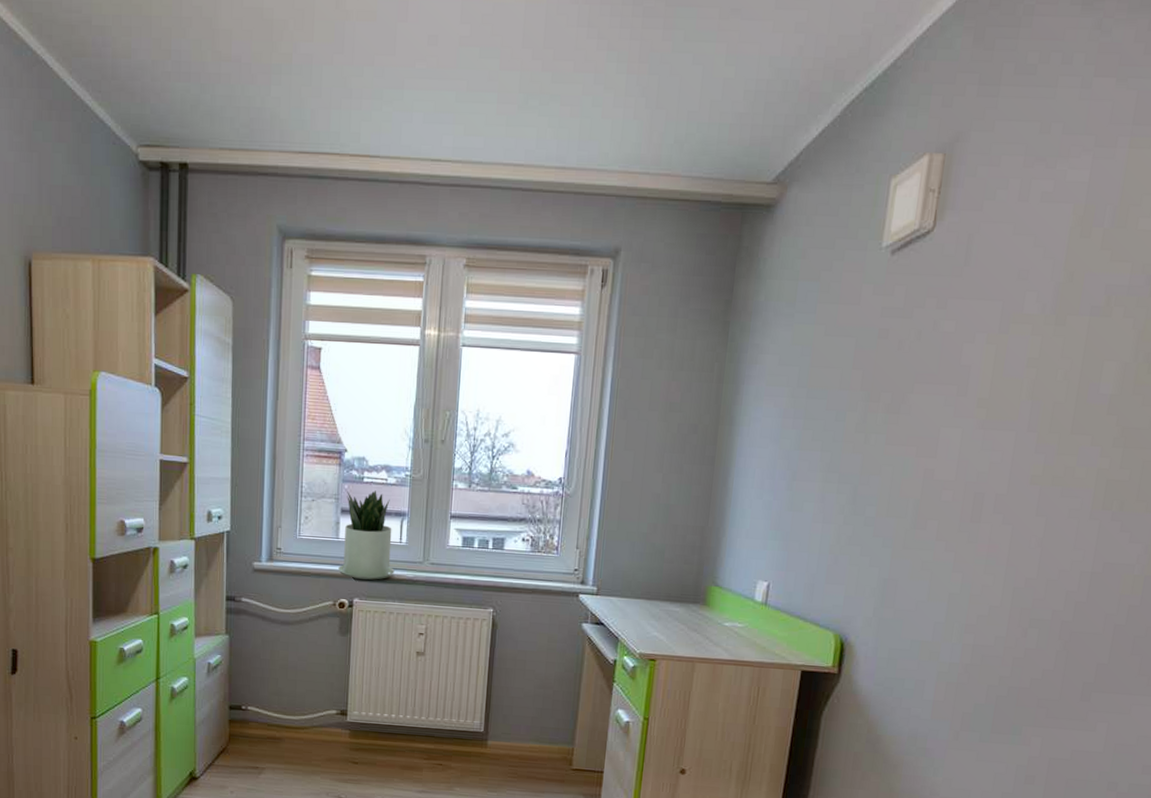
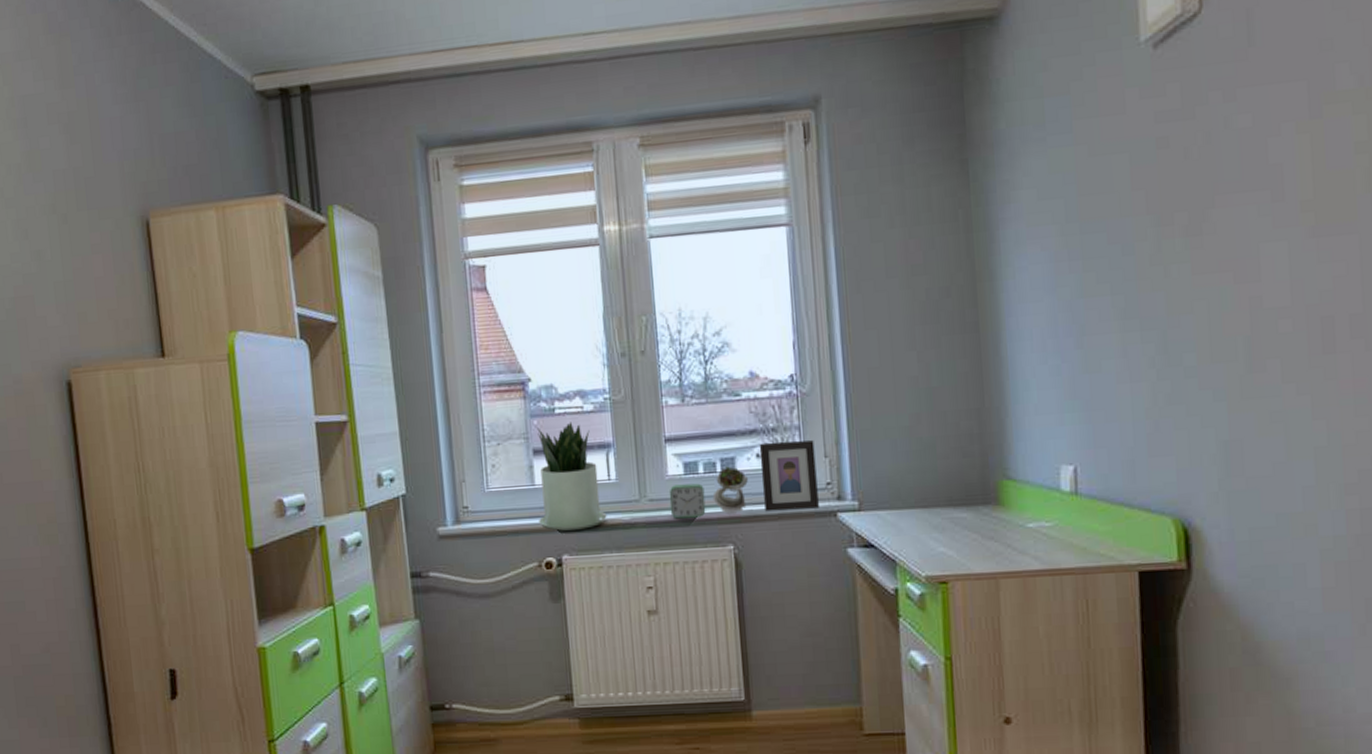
alarm clock: none [446,554,477,583] -> present [669,483,706,519]
succulent plant: none [482,545,514,585] -> present [712,466,749,516]
picture frame: none [521,530,570,588] -> present [759,440,820,512]

